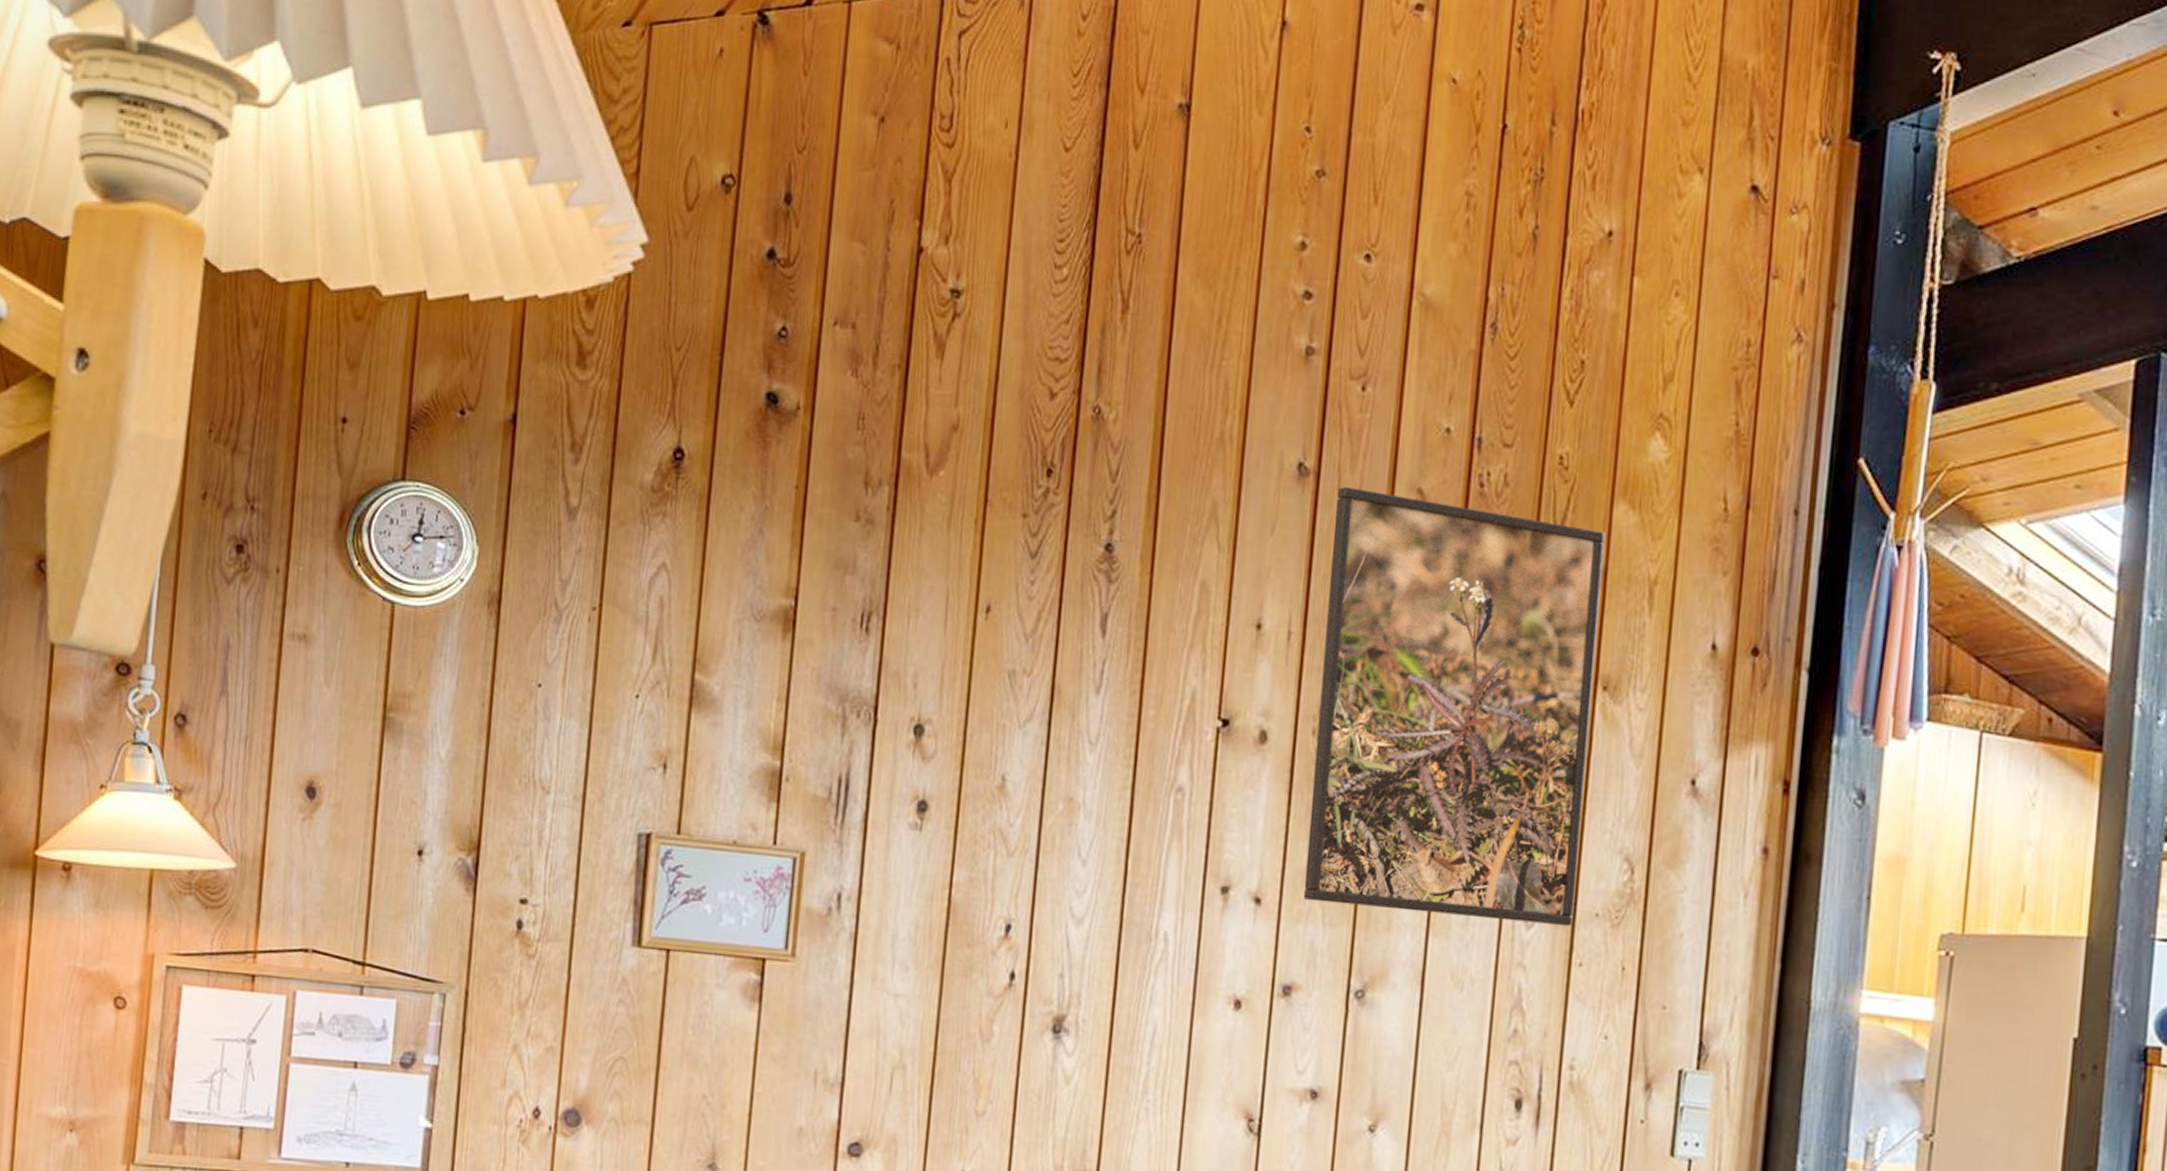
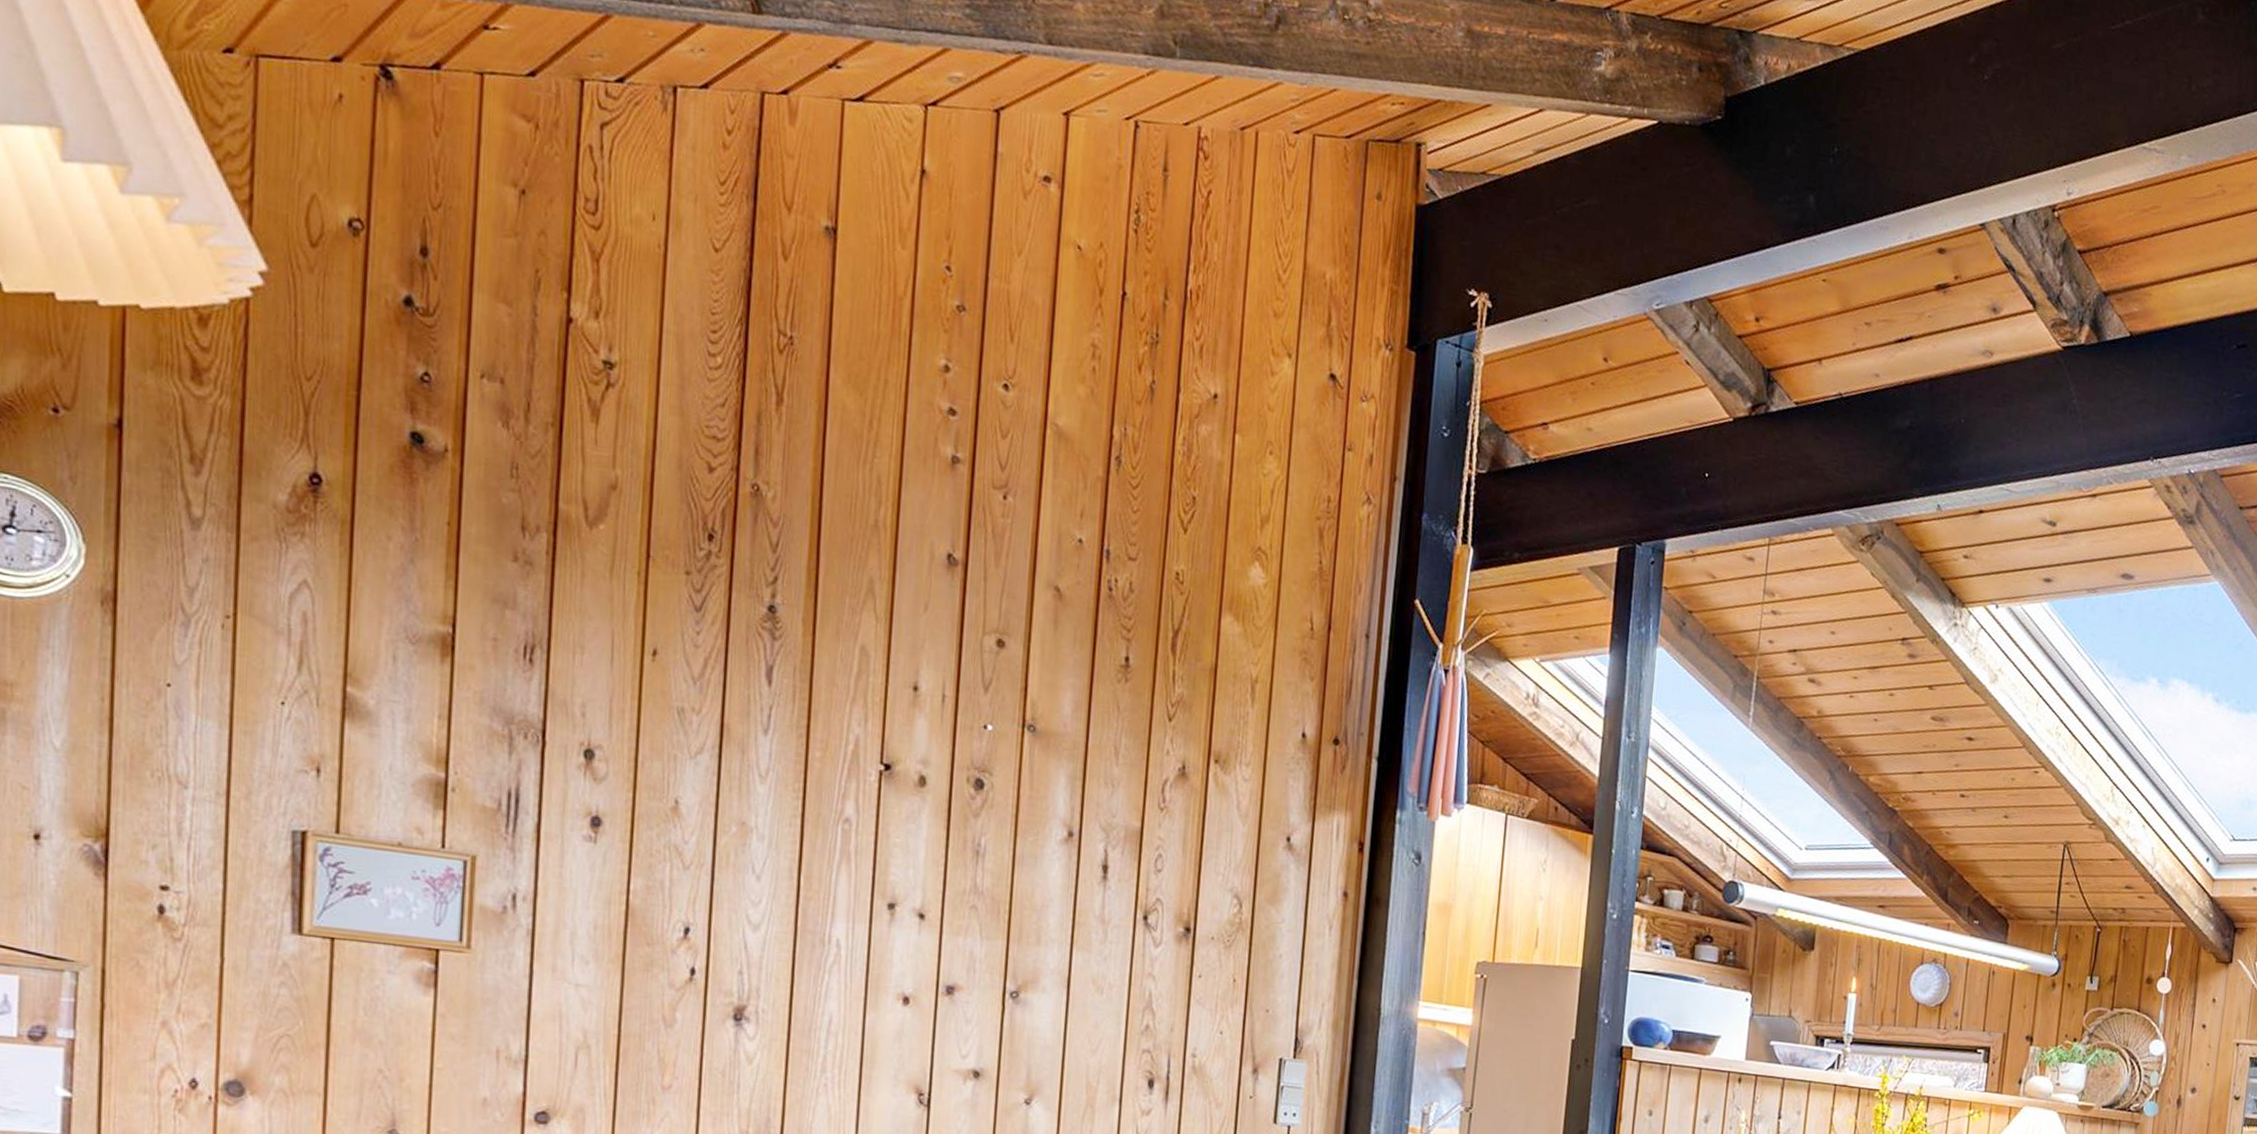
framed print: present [1303,487,1605,927] -> none [962,578,1215,947]

